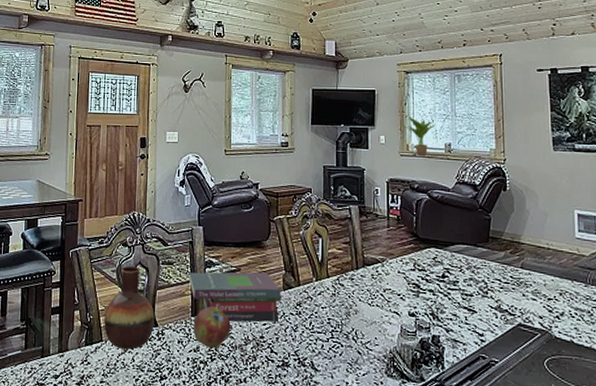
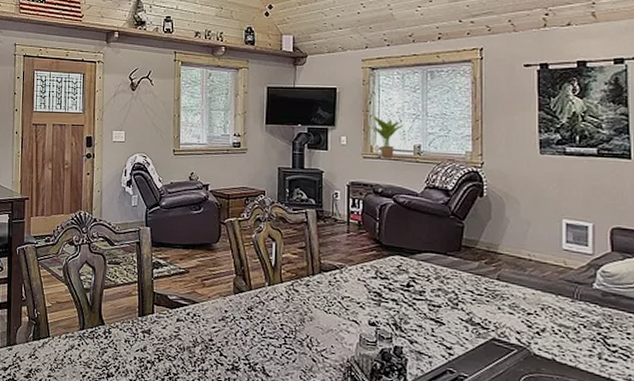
vase: present [104,265,155,349] -> none [51,264,102,346]
books: present [188,272,281,323] -> none [135,272,232,326]
fruit: present [193,306,231,349] -> none [140,307,179,349]

